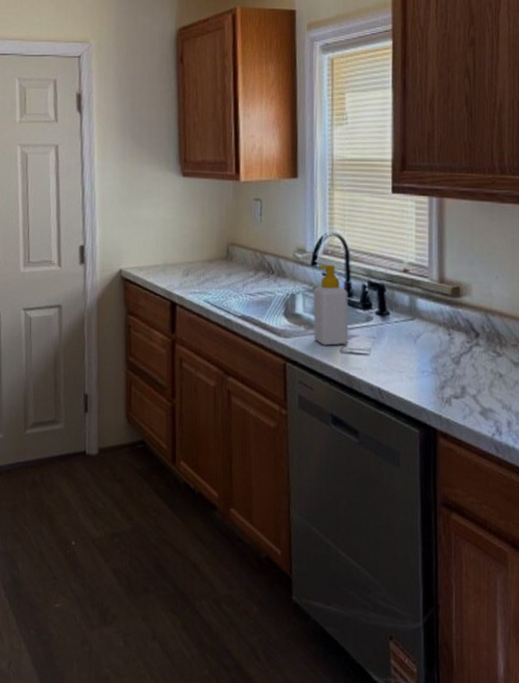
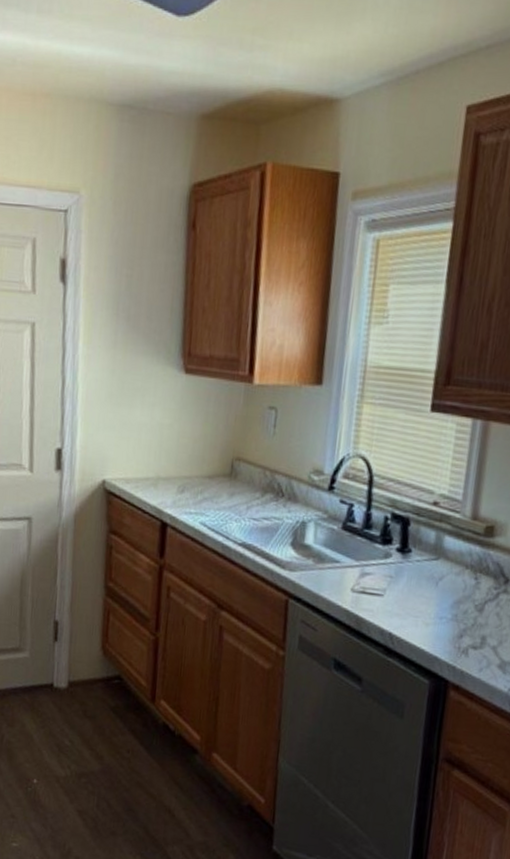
soap bottle: present [313,264,349,346] -> none [323,490,367,583]

